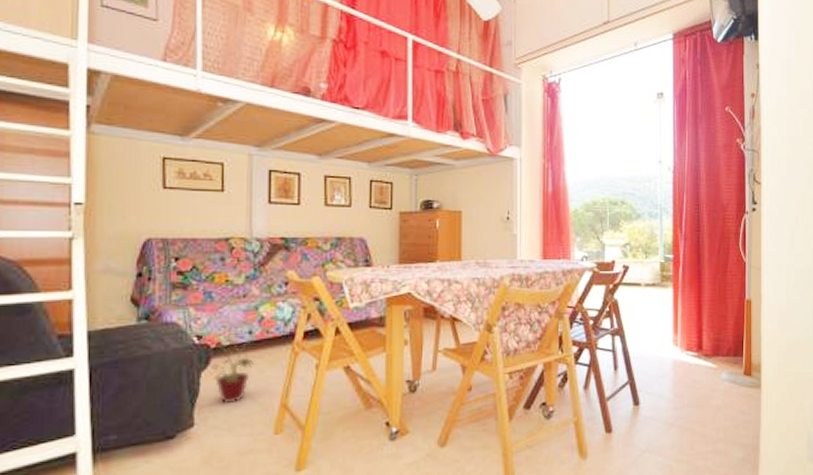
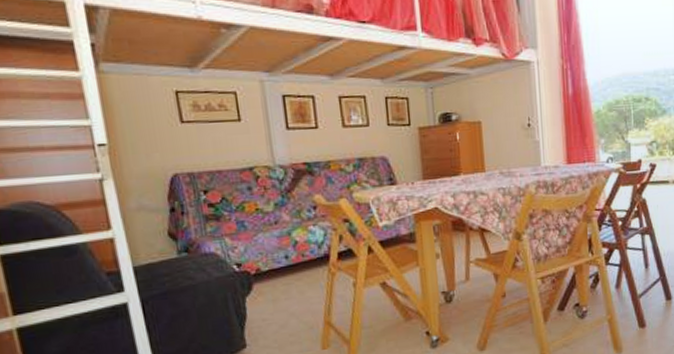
potted plant: present [212,339,255,404] -> none [255,264,295,325]

